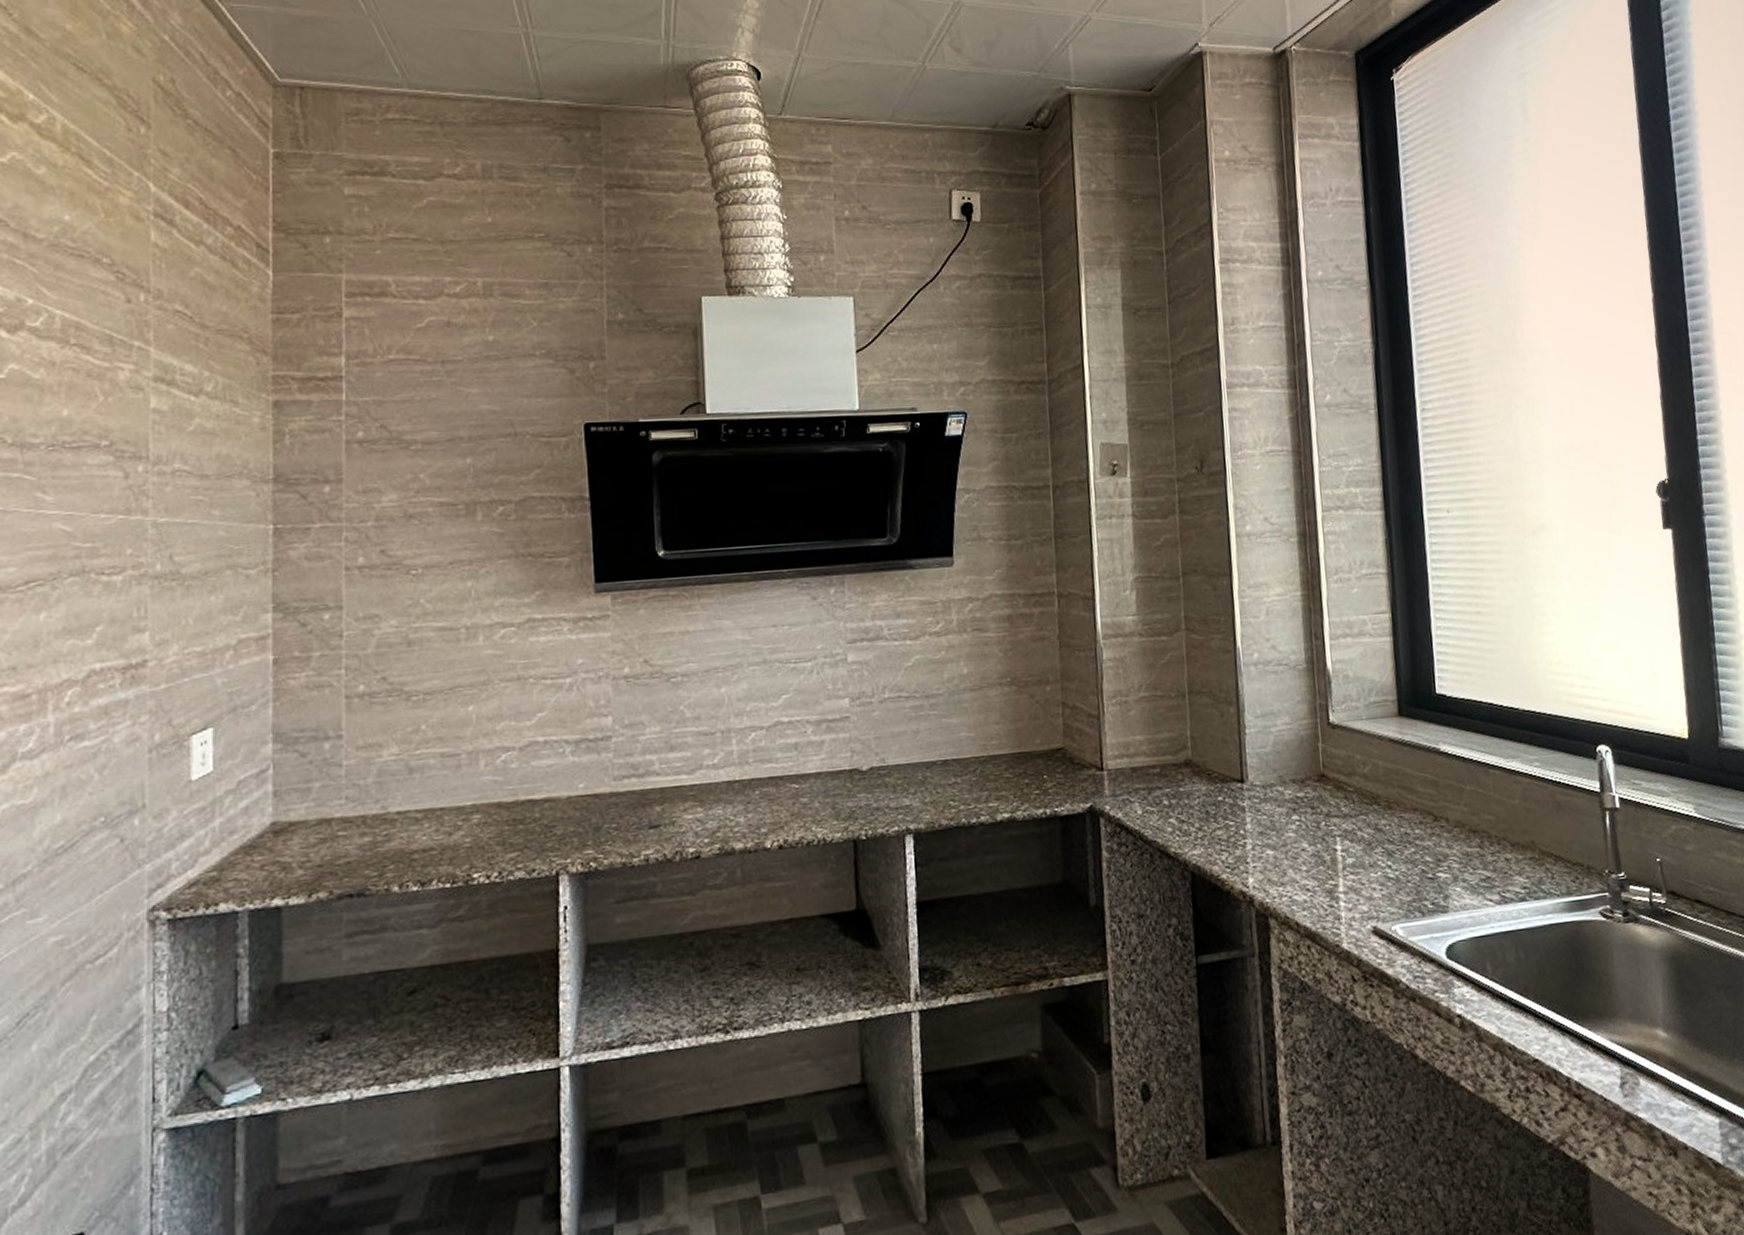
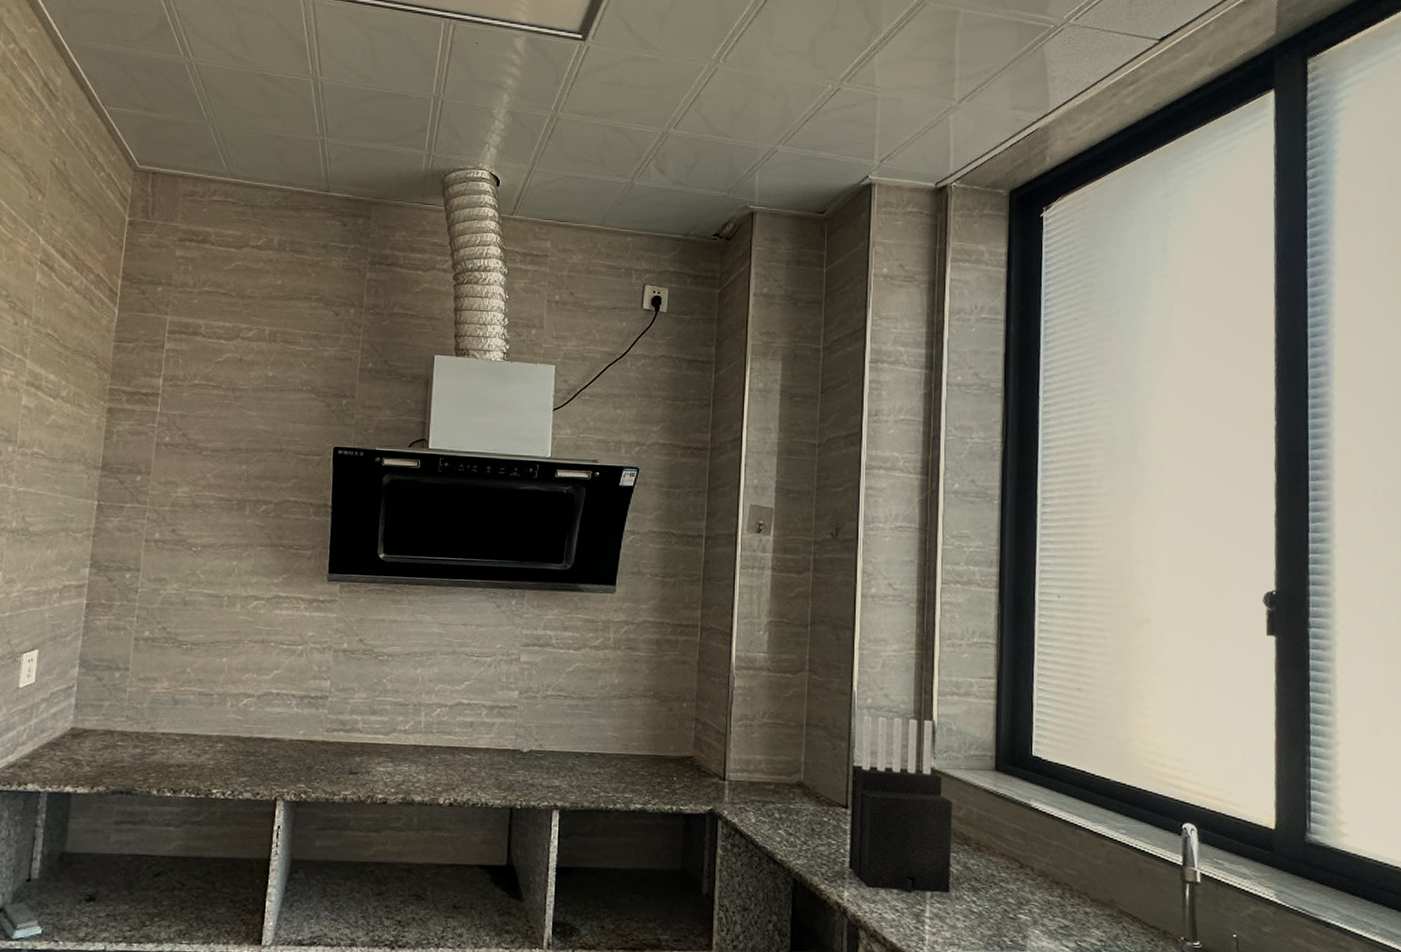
knife block: none [1243,668,1363,870] -> present [848,715,952,895]

